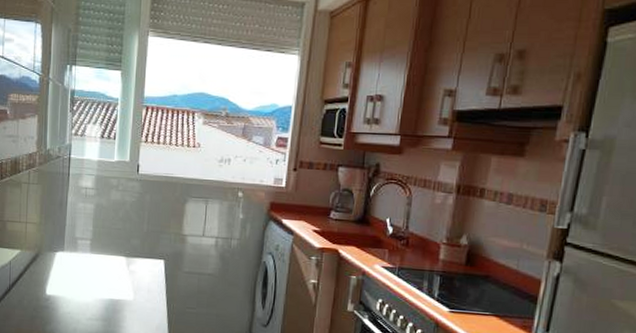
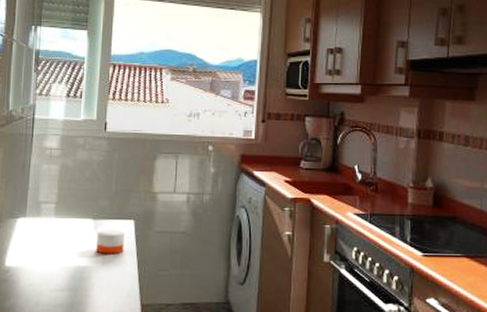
candle: none [128,266,156,291] -> present [96,229,126,254]

